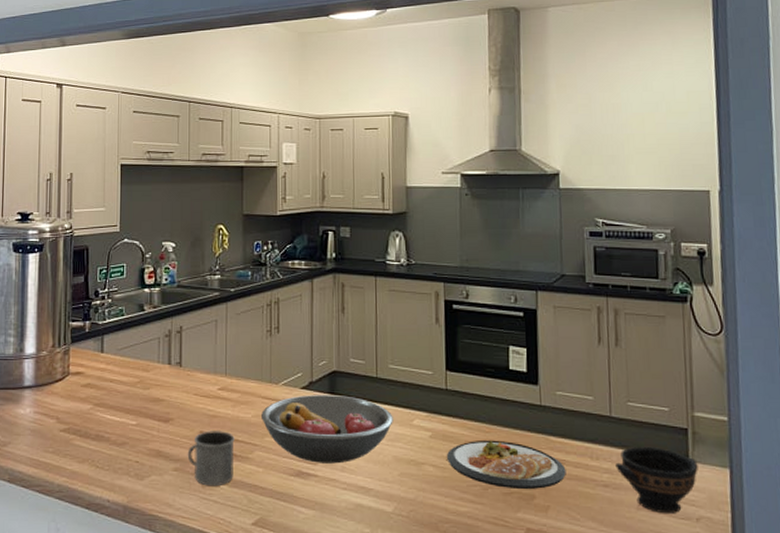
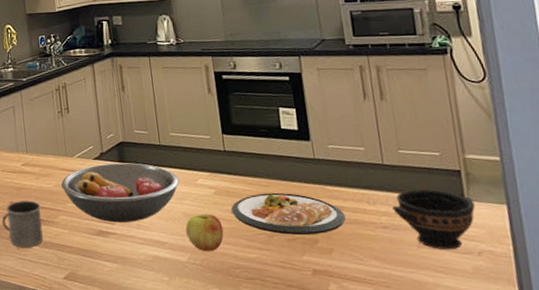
apple: none [395,459,436,503] -> present [185,214,224,252]

